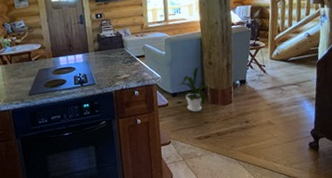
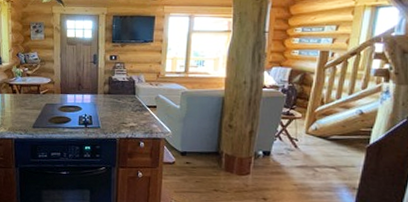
house plant: present [177,66,211,112] -> none [188,127,227,177]

